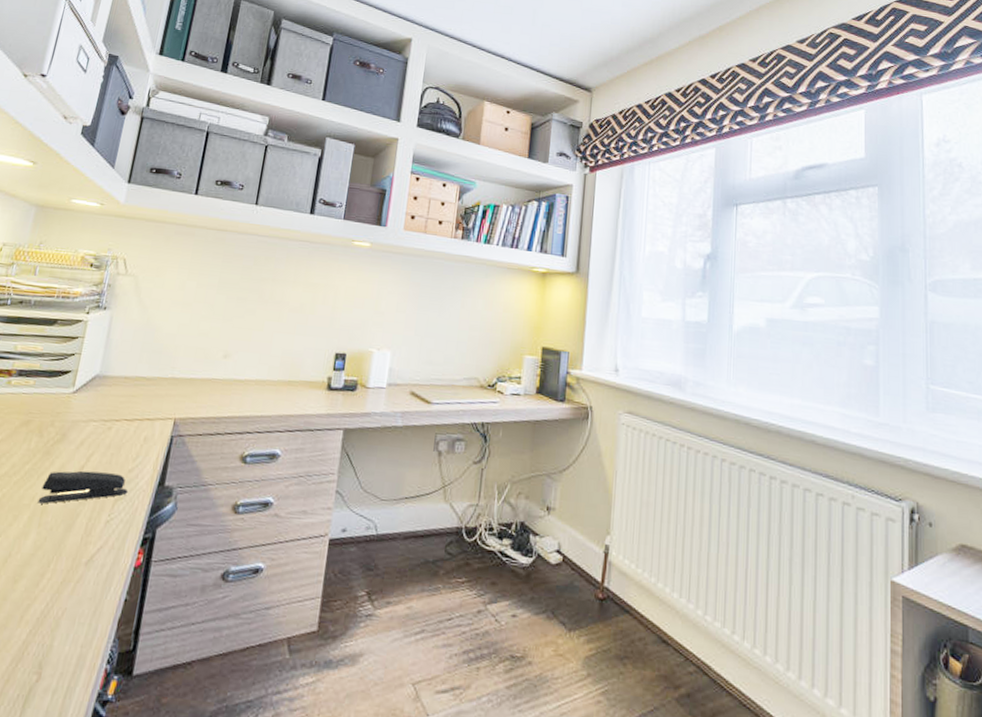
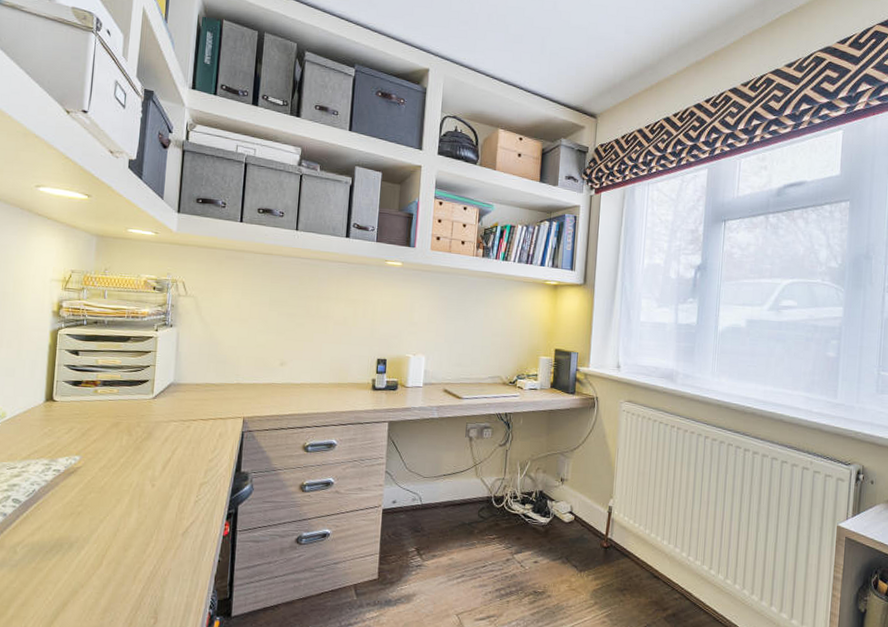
stapler: present [38,470,127,504] -> none [135,462,210,489]

